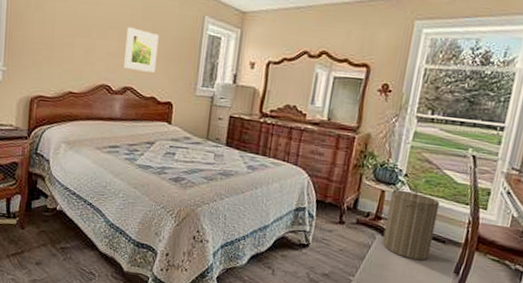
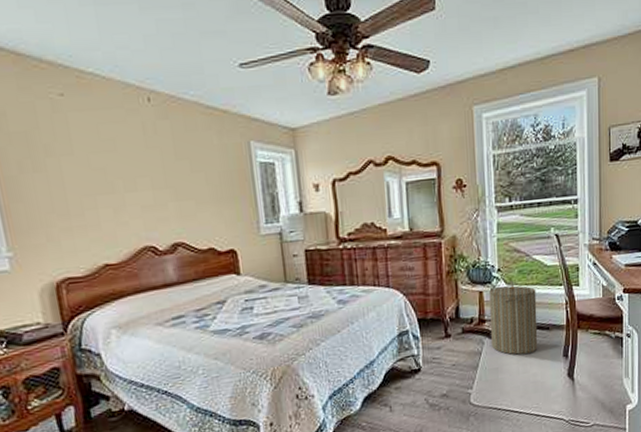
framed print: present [124,27,159,73] -> none [159,170,207,222]

